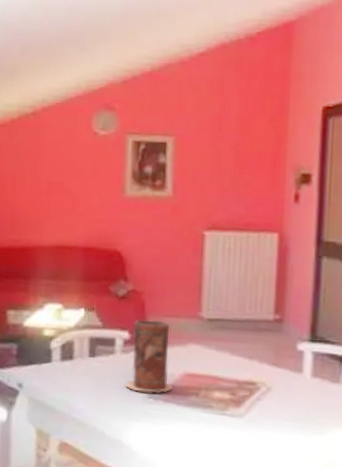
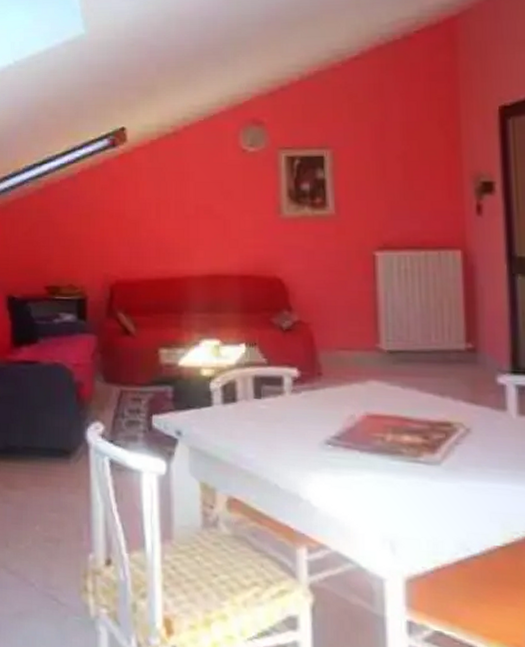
vase: present [125,319,173,394] -> none [298,353,354,439]

